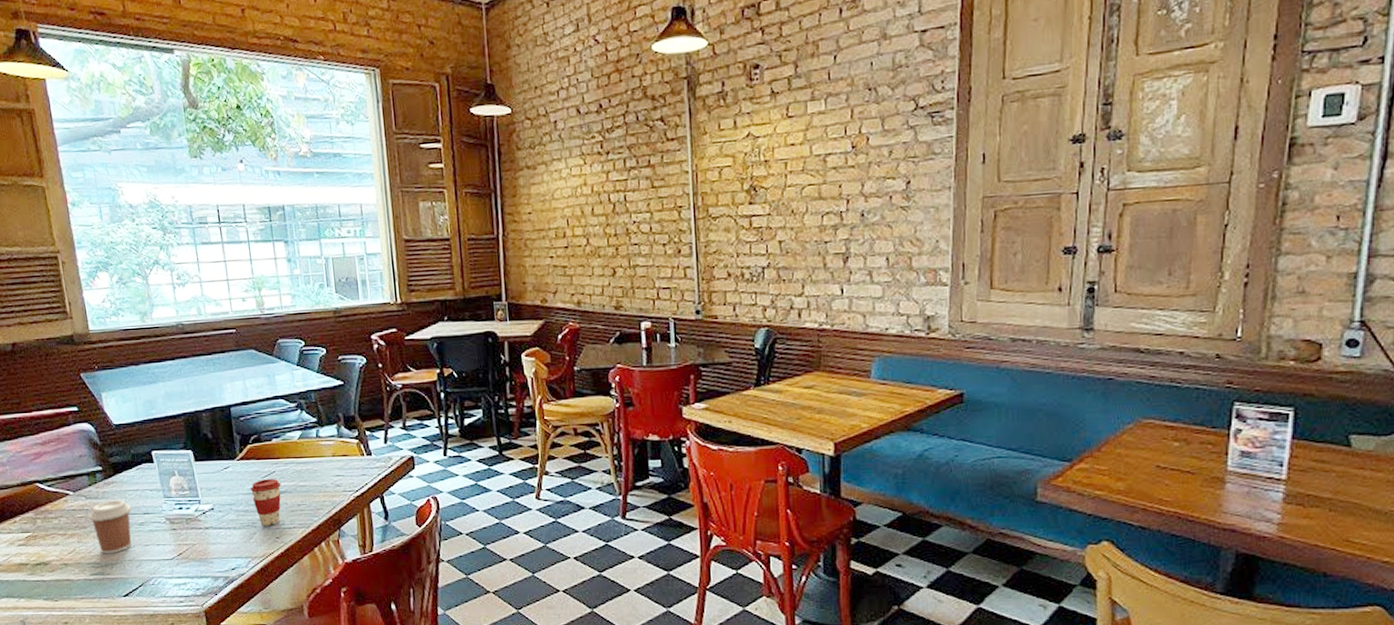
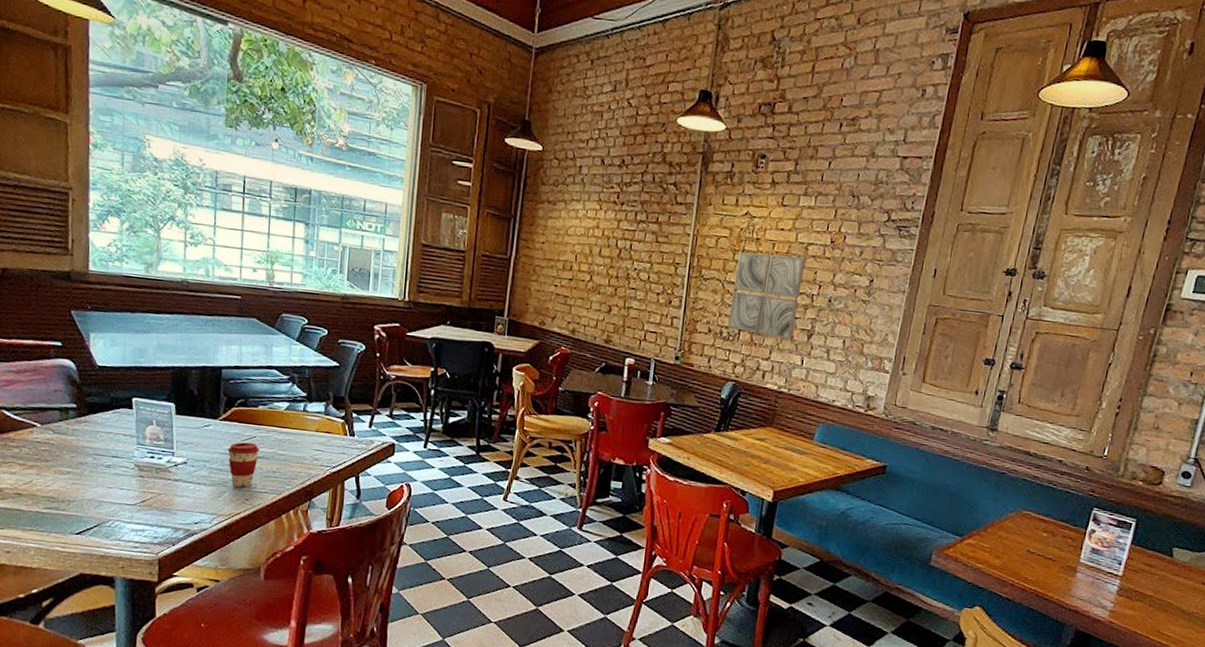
coffee cup: present [88,500,133,554] -> none [53,438,102,491]
wall art: none [747,171,827,269] -> present [728,251,806,339]

